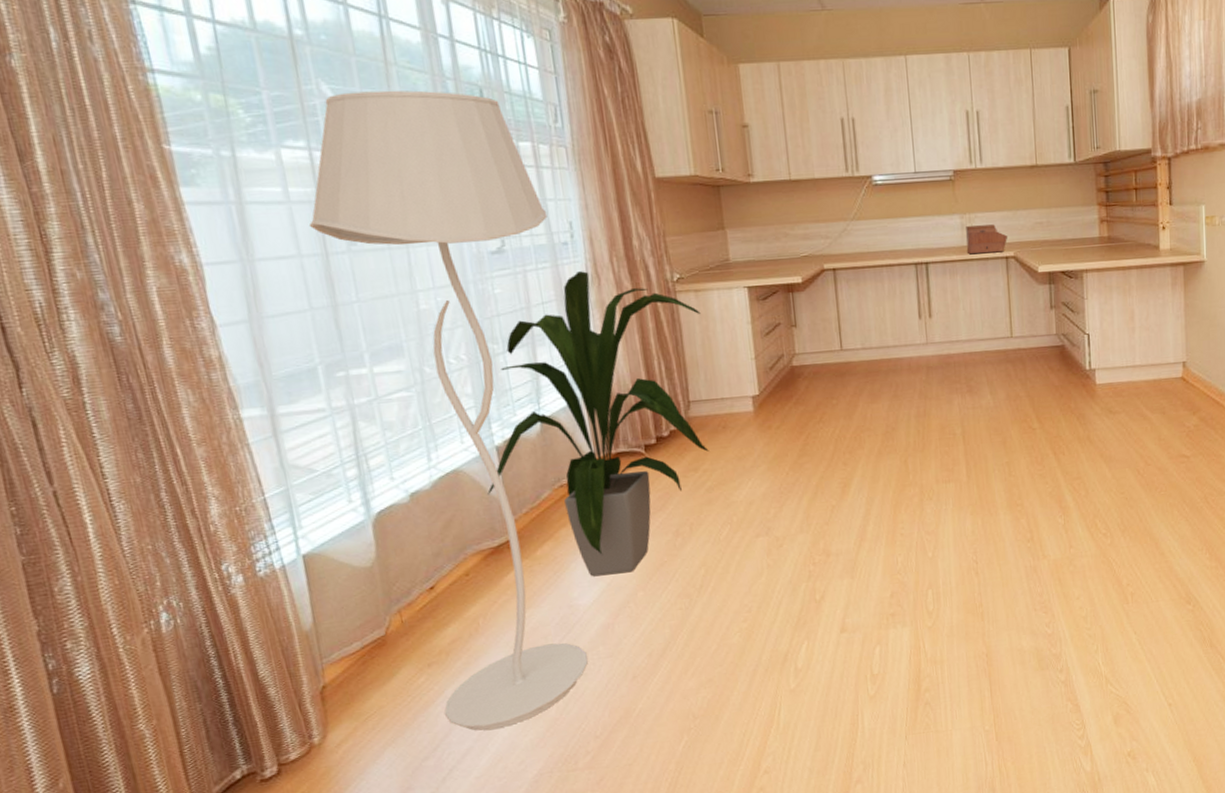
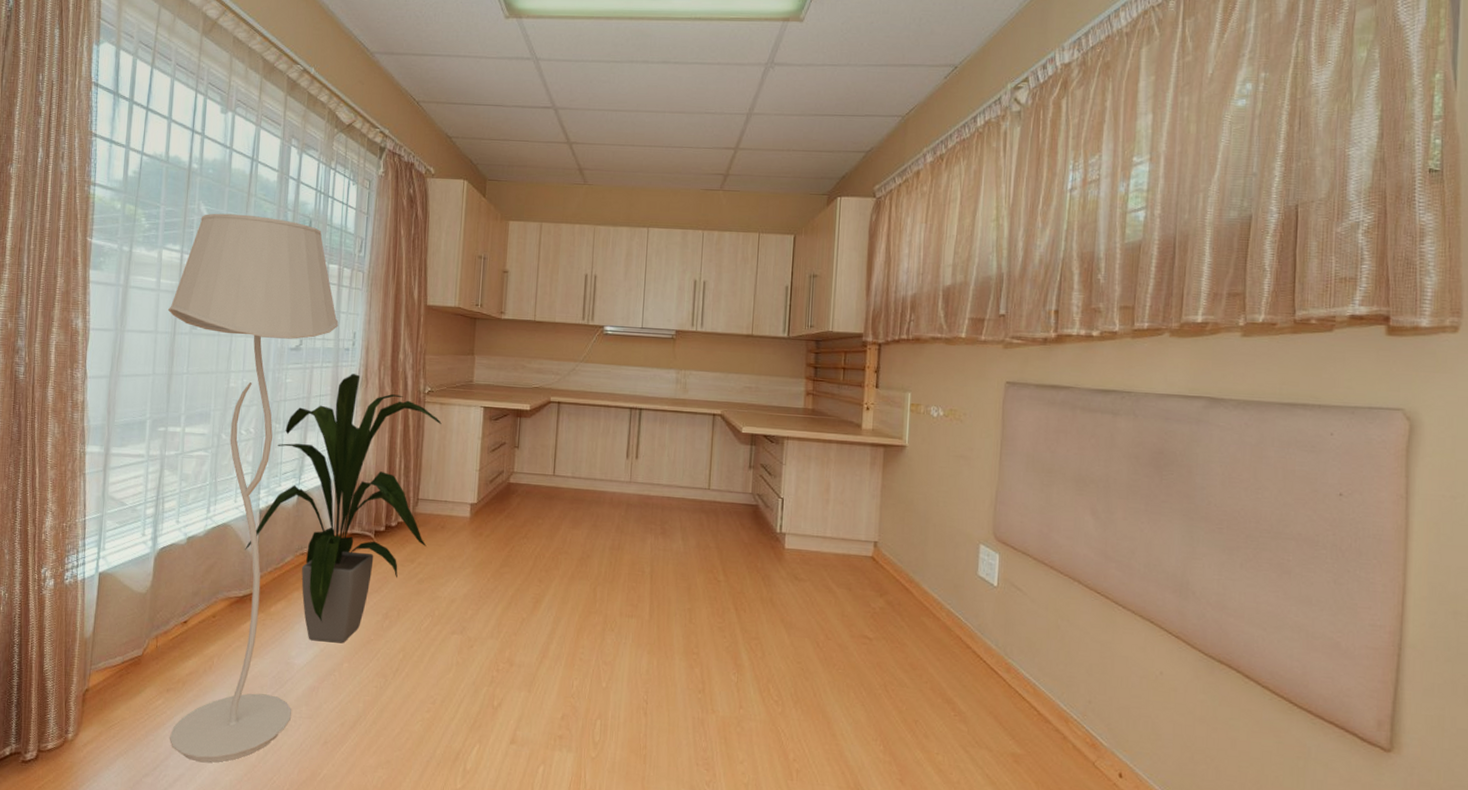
sewing box: present [965,224,1007,255] -> none [678,381,717,409]

